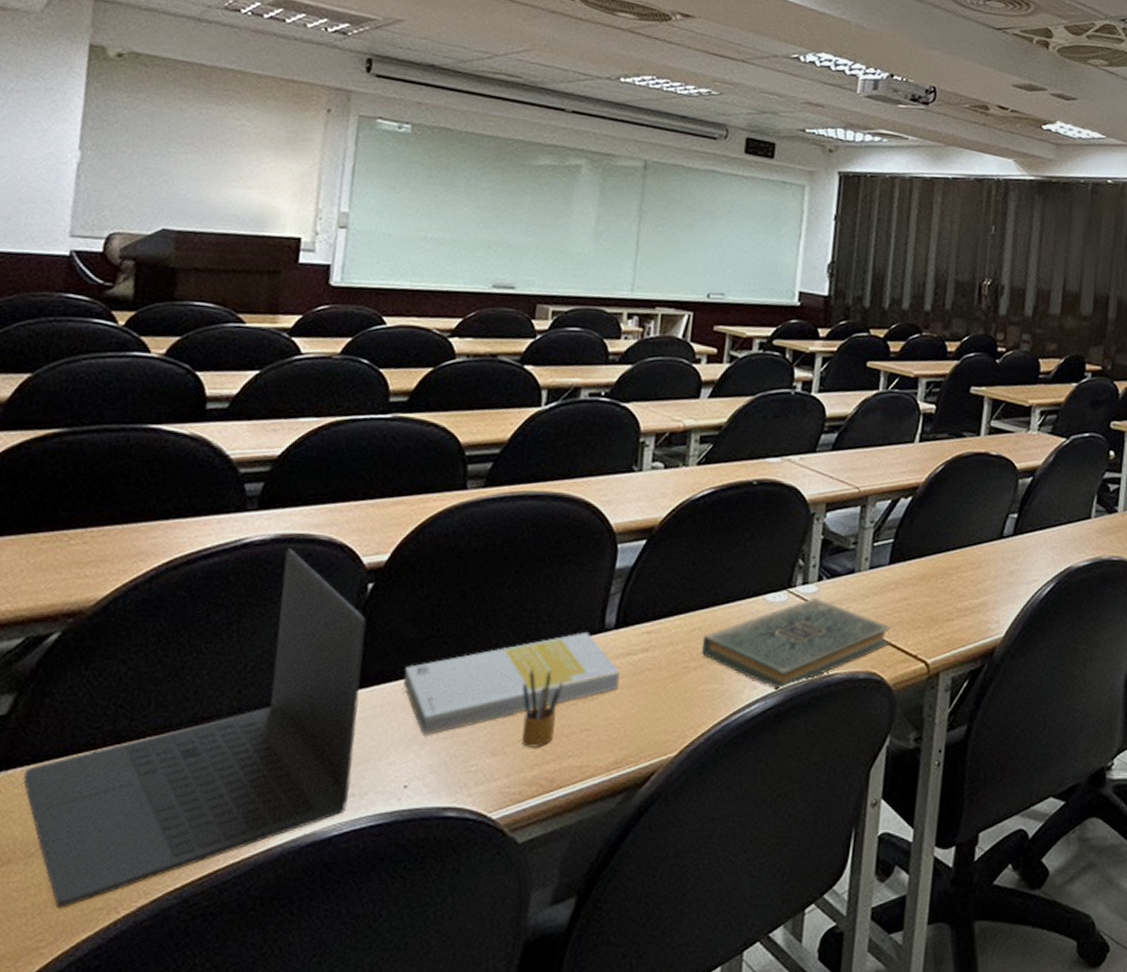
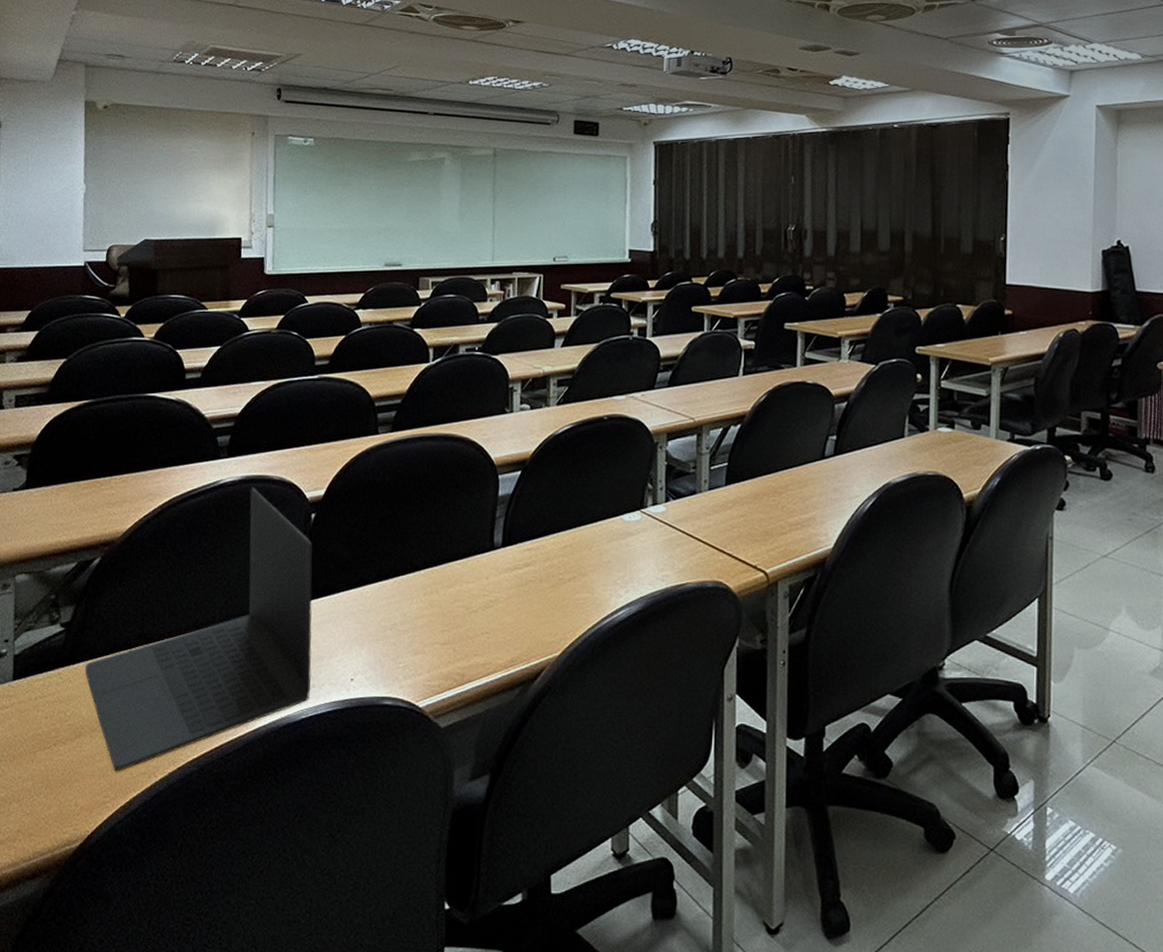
book: present [403,632,621,735] -> none [343,551,510,637]
pencil box: present [521,669,563,748] -> none [433,582,465,648]
book: present [702,597,891,690] -> none [573,516,732,598]

